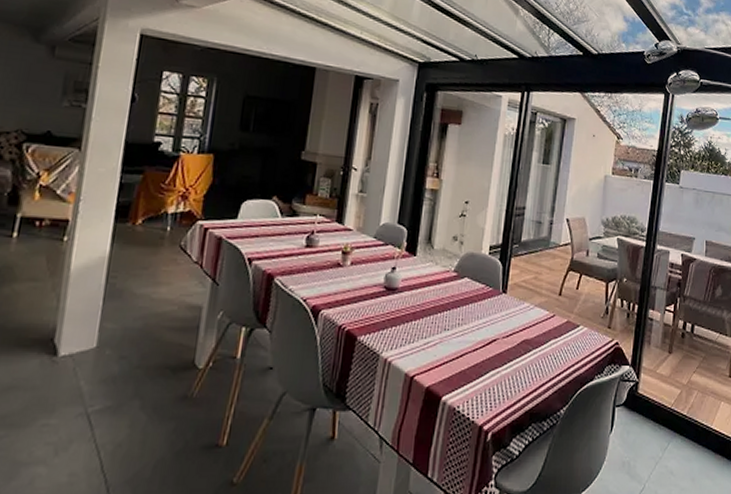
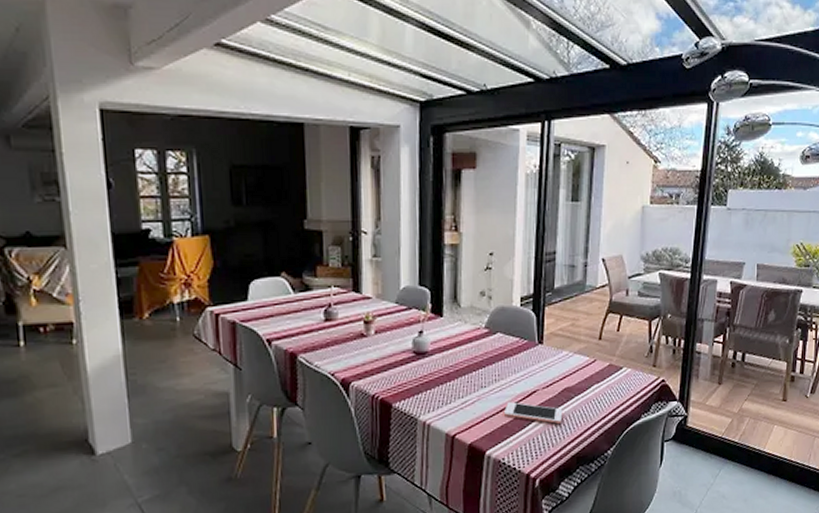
cell phone: none [464,348,520,375] -> present [504,402,563,424]

